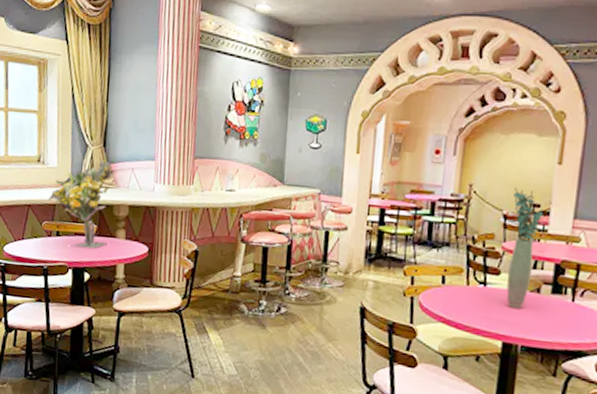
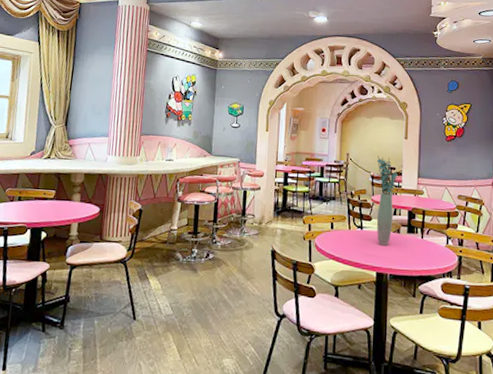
bouquet: present [48,160,113,249] -> none [13,136,72,211]

